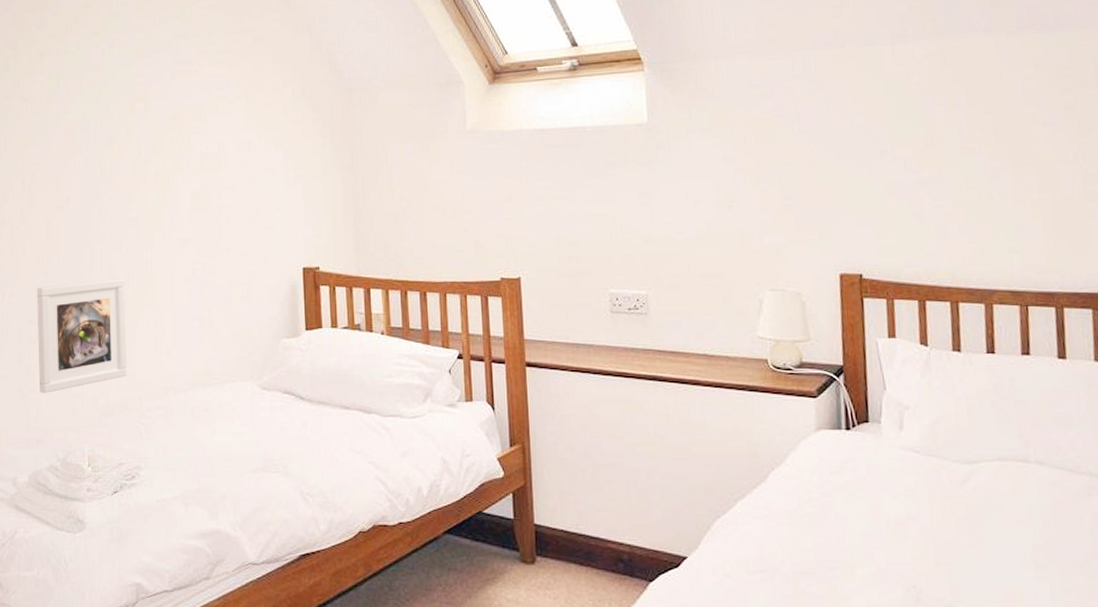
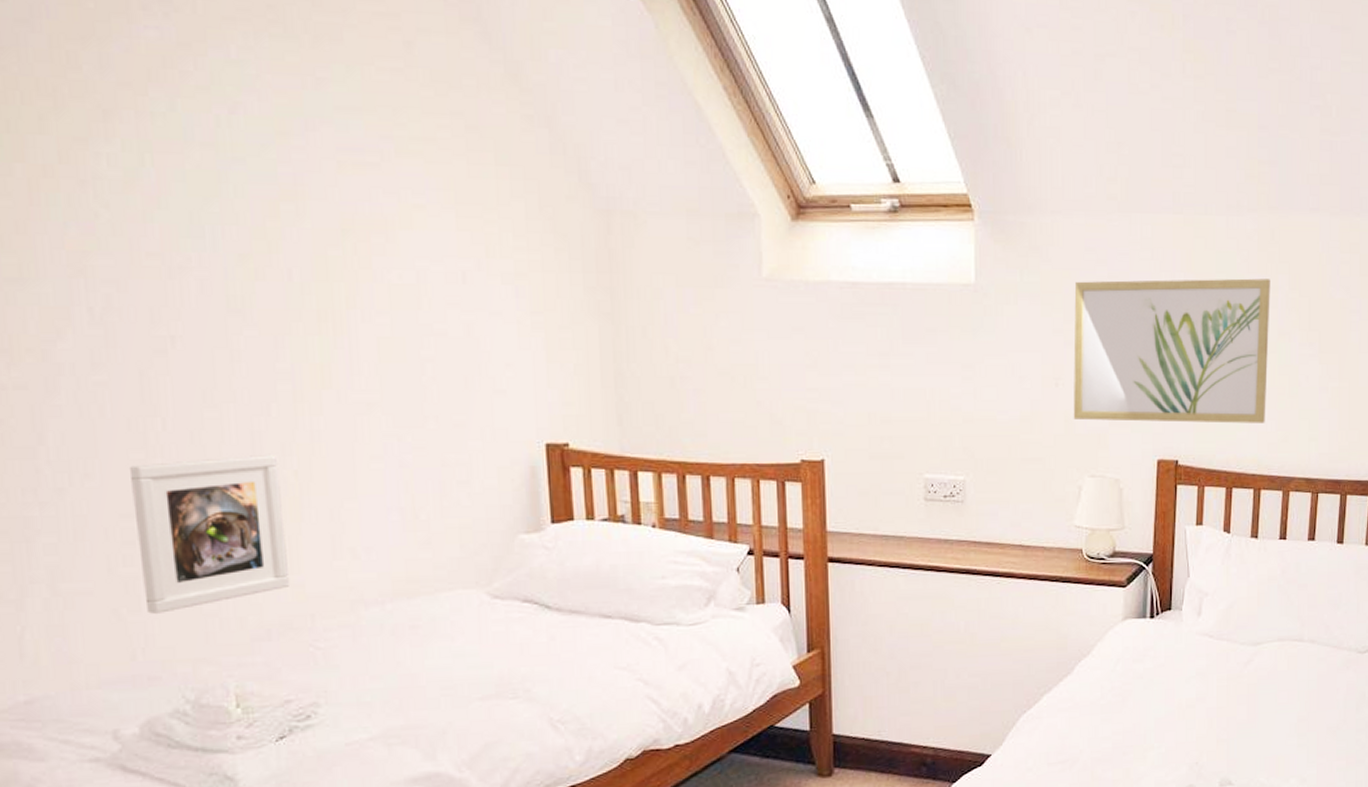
wall art: none [742,98,956,239] -> present [1073,278,1270,424]

